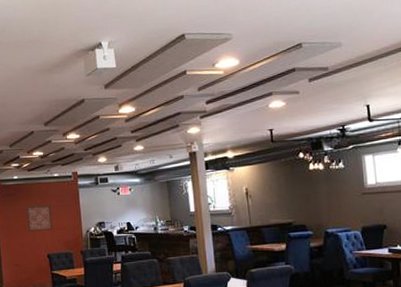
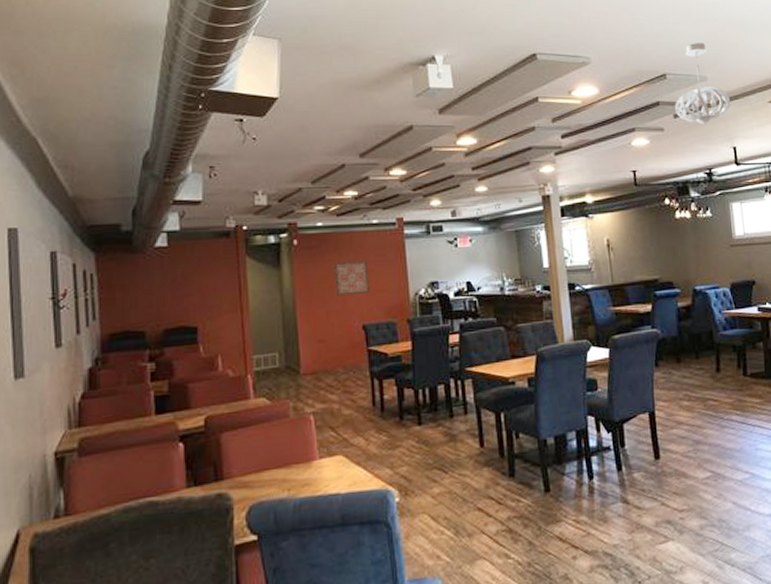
pendant light: none [309,13,365,86] -> present [674,43,731,125]

